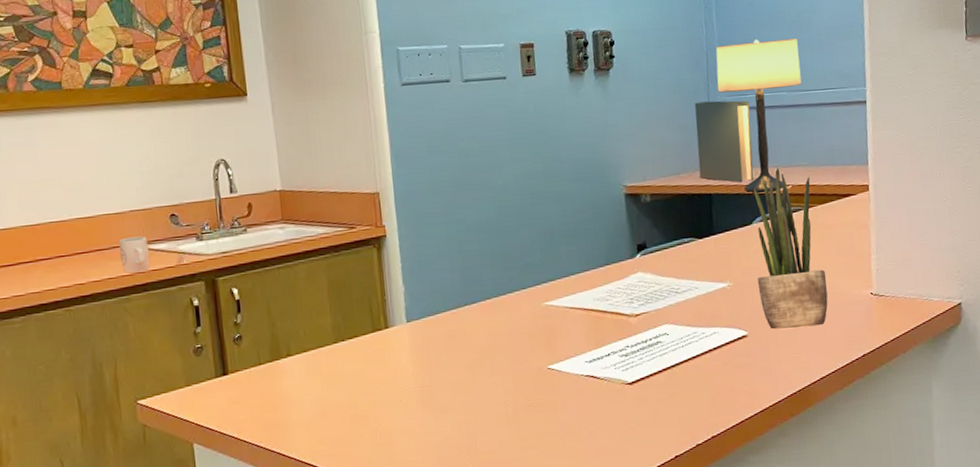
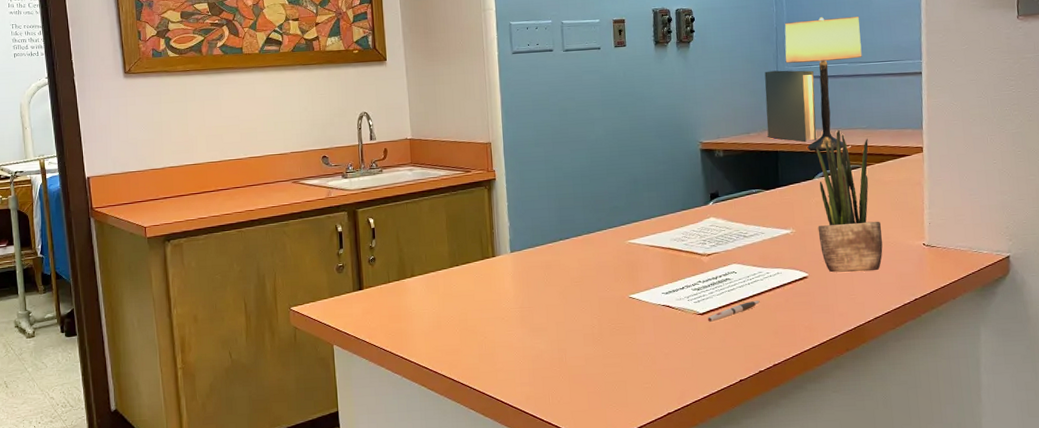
mug: present [119,236,150,274] -> none [281,173,305,203]
pen: none [637,364,696,392] -> present [707,300,760,322]

